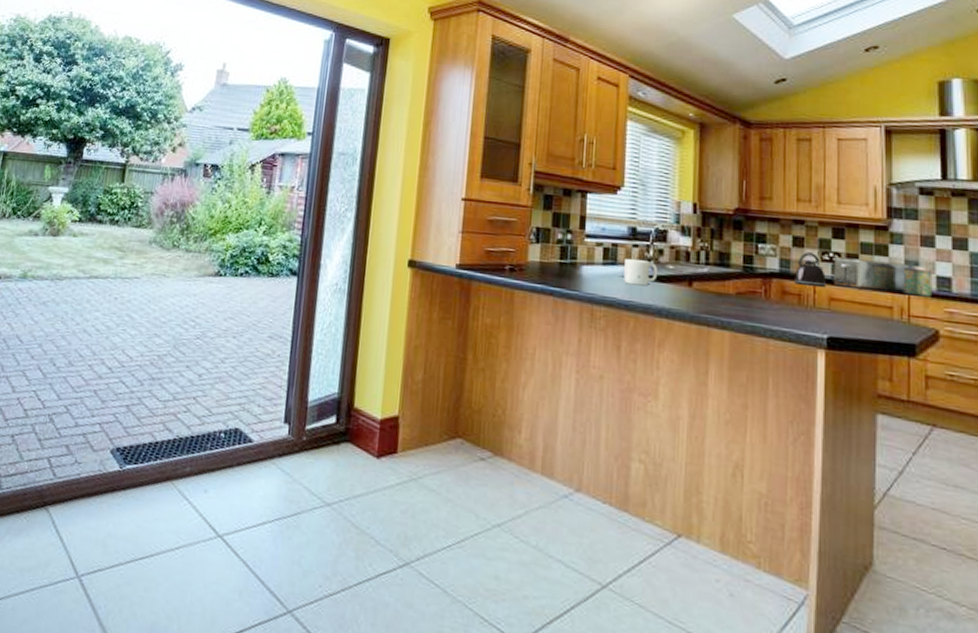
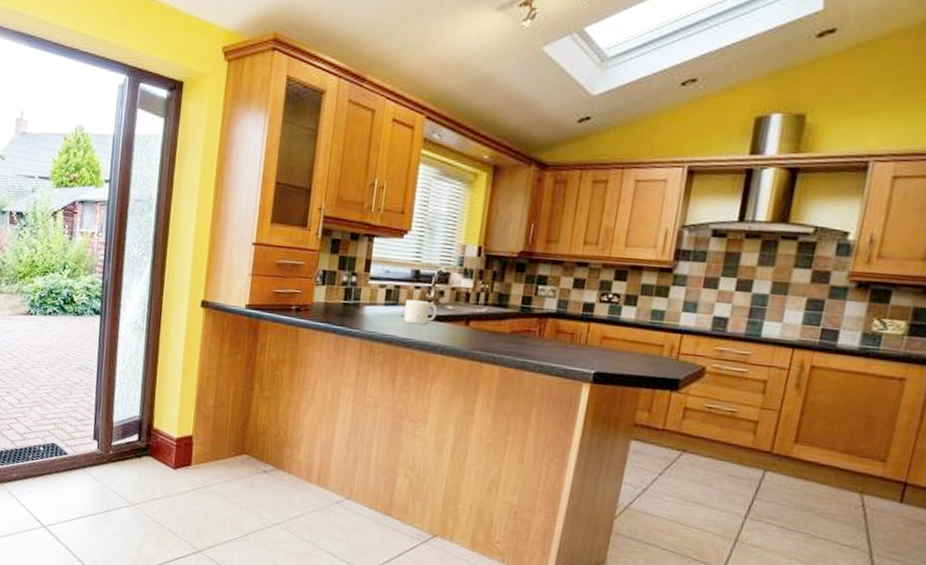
kettle: present [795,252,826,288] -> none [570,294,602,328]
toaster: present [833,257,910,293] -> none [608,298,688,332]
canister: present [903,265,933,297] -> none [676,306,711,336]

